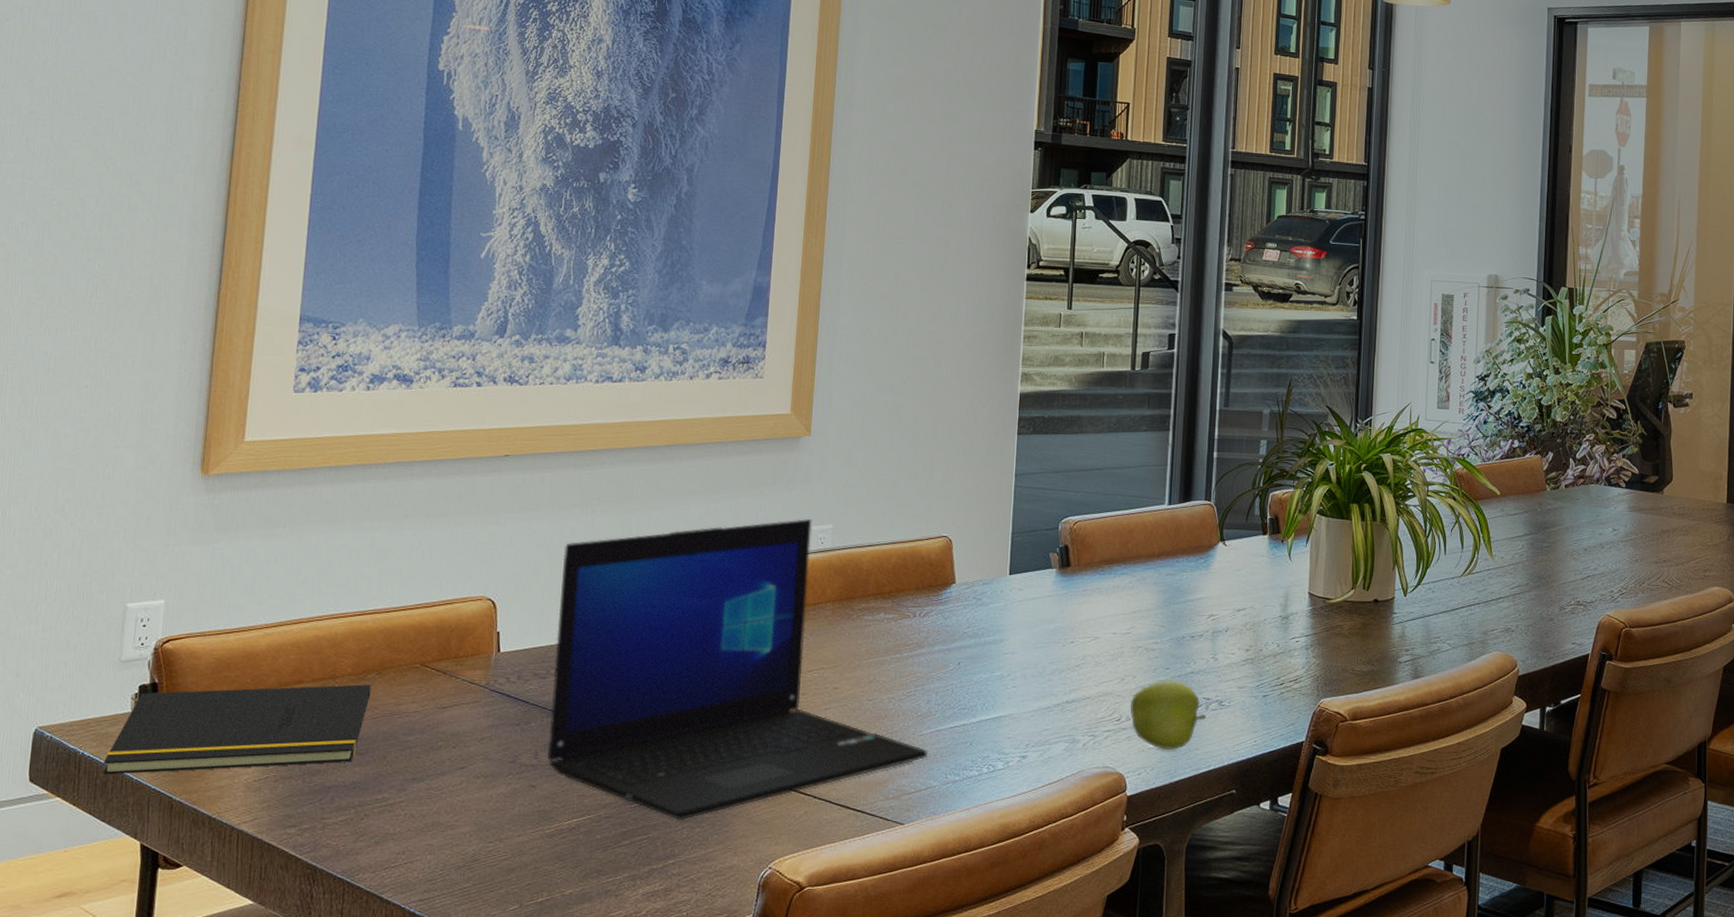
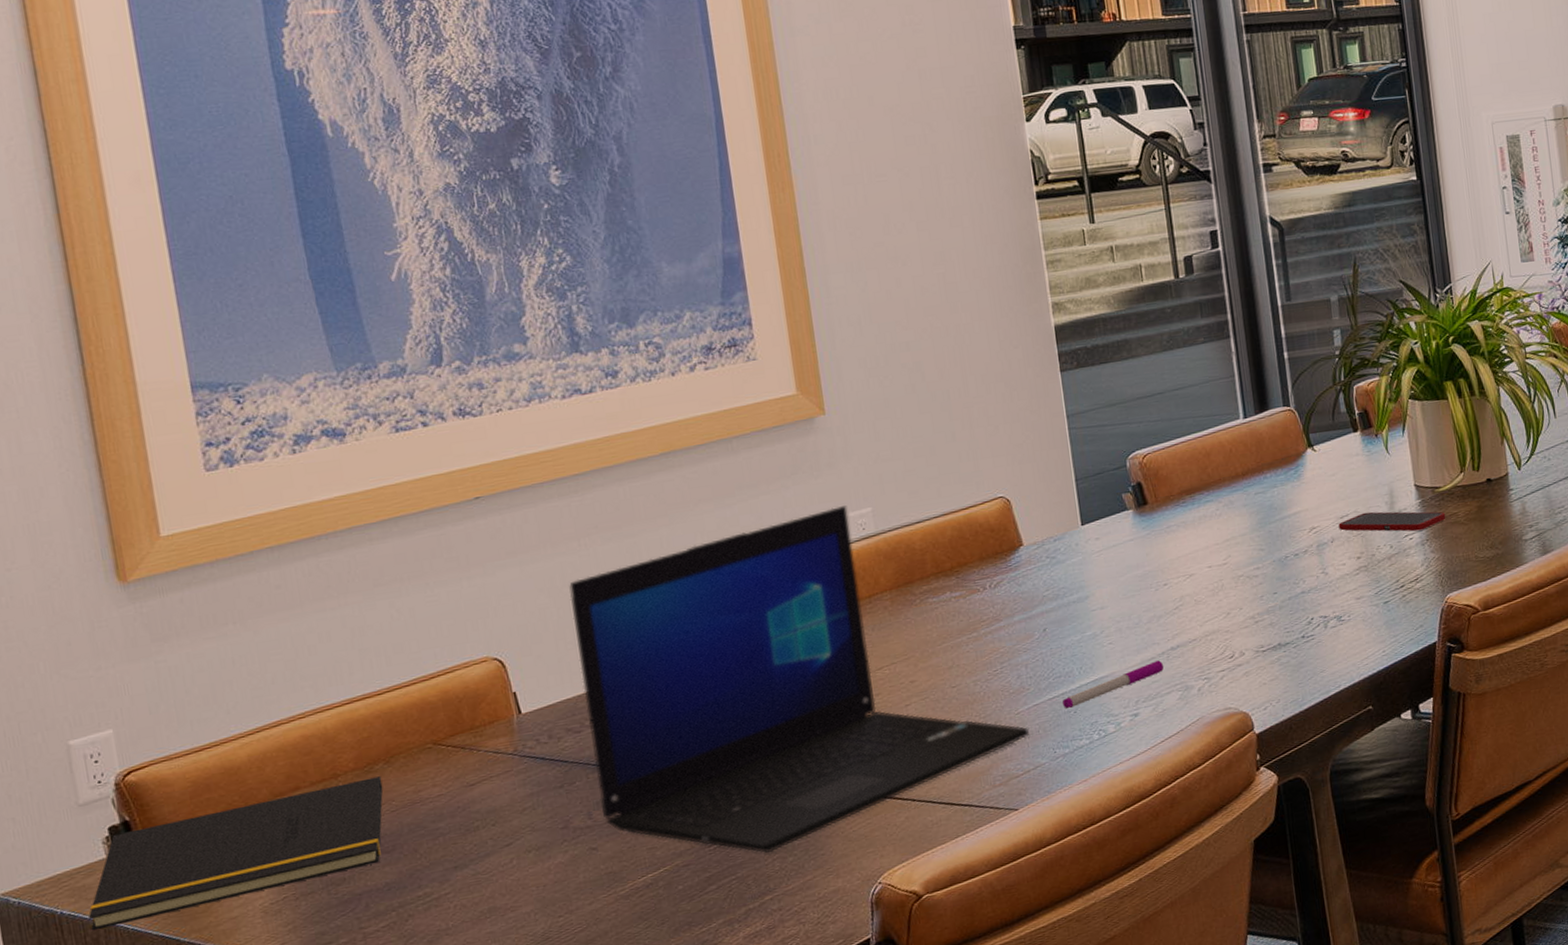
pen: none [962,710,1056,740] -> present [1063,660,1163,709]
apple: present [1130,680,1206,750] -> none [1241,603,1326,679]
cell phone: none [1234,609,1332,635] -> present [1338,511,1446,532]

